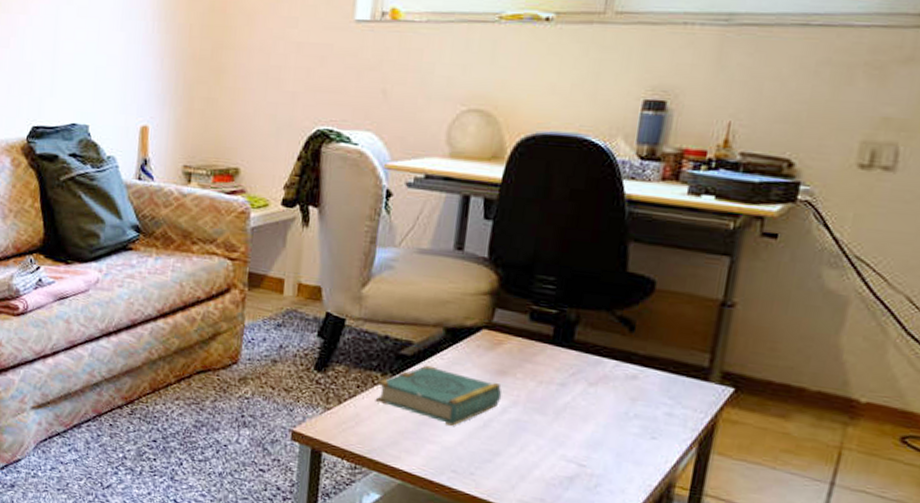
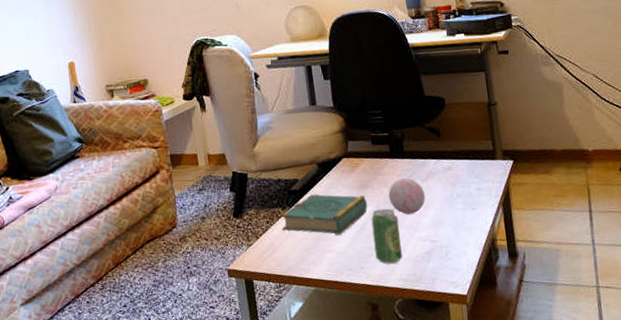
beverage can: none [494,406,541,480] -> present [371,208,402,264]
decorative ball: none [533,373,589,424] -> present [388,177,426,215]

